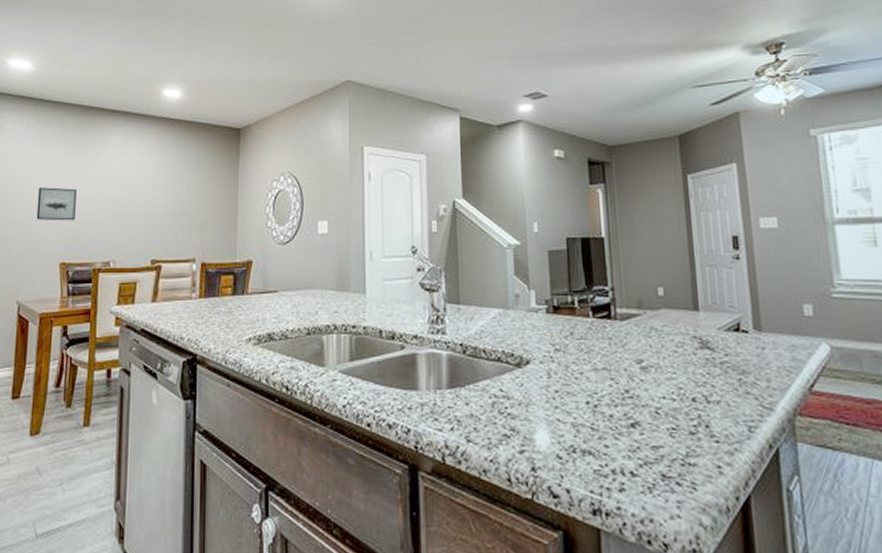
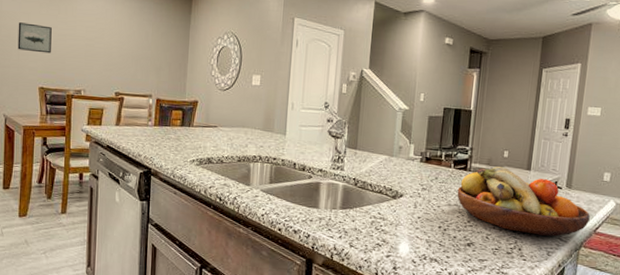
fruit bowl: none [603,310,799,403] -> present [457,166,590,237]

